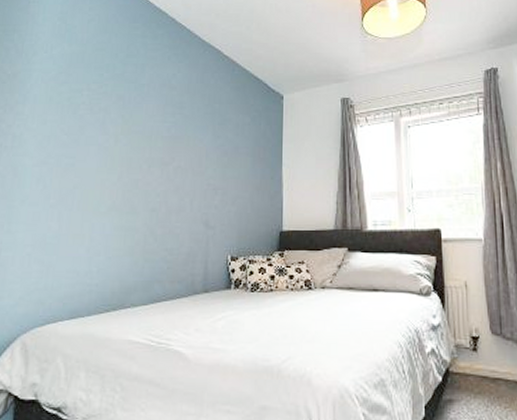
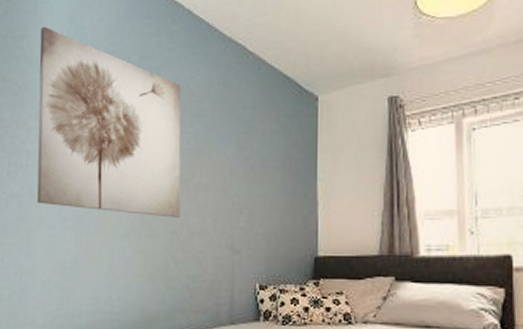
wall art: none [20,23,164,197] -> present [36,26,181,218]

